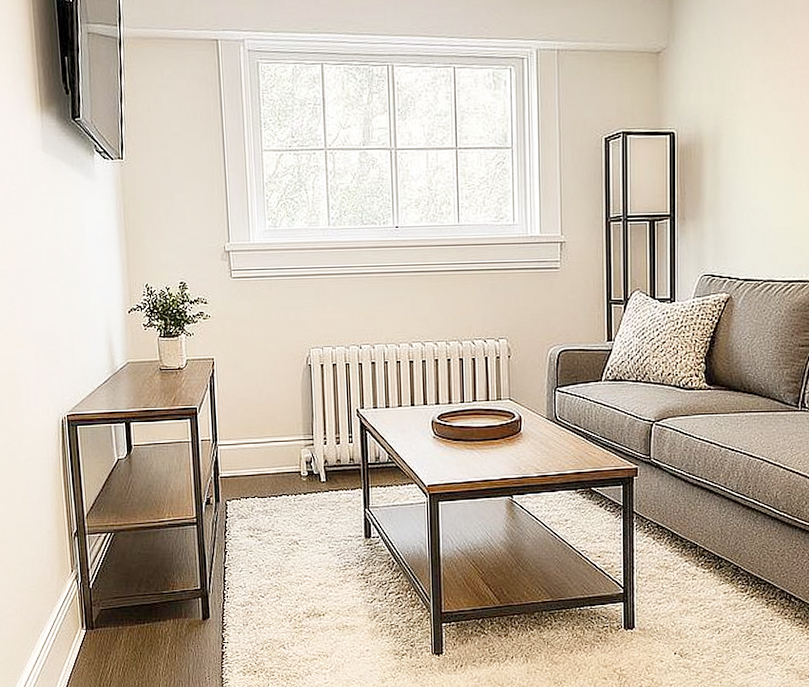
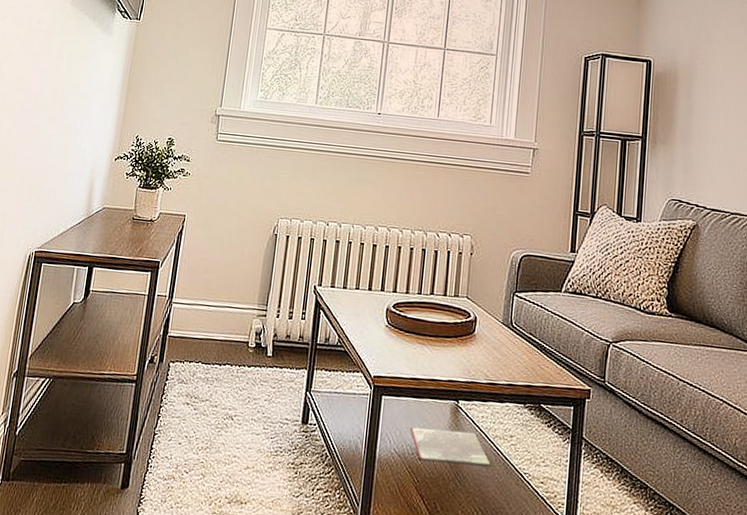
magazine: none [470,522,549,554] -> present [411,427,491,467]

